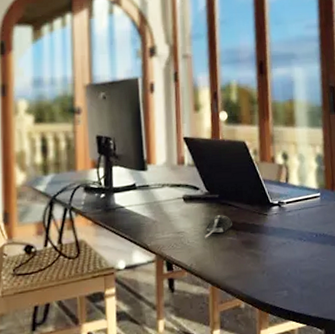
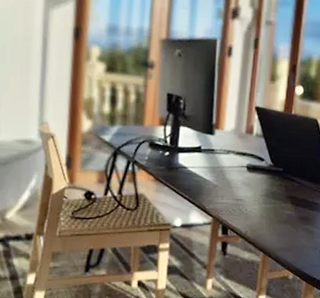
computer mouse: present [205,215,232,238] -> none [263,188,292,209]

